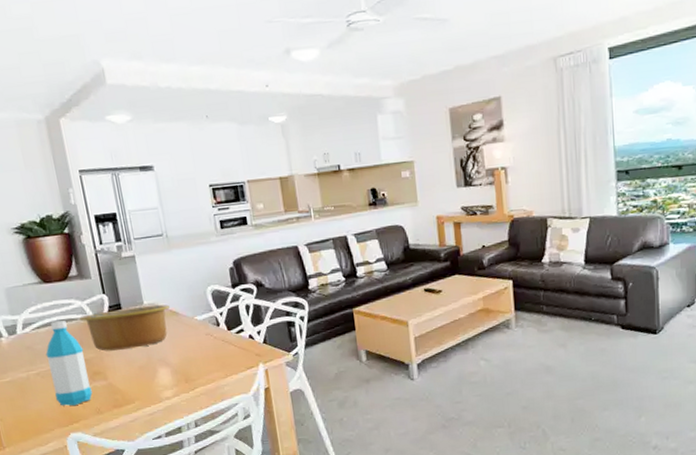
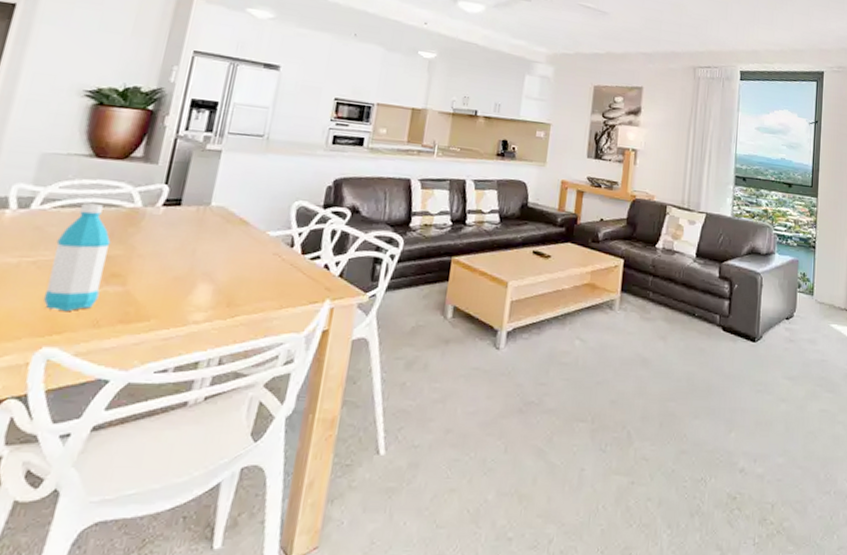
bowl: present [80,304,169,351] -> none [122,203,241,254]

